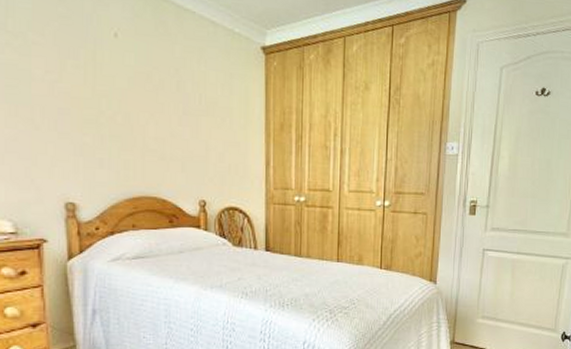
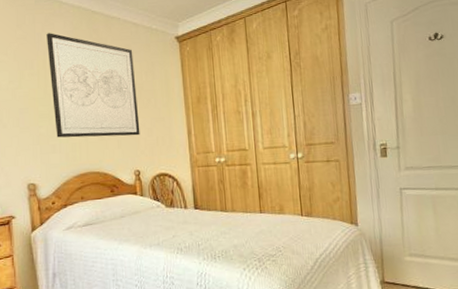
wall art: none [98,16,210,160] -> present [46,33,140,138]

